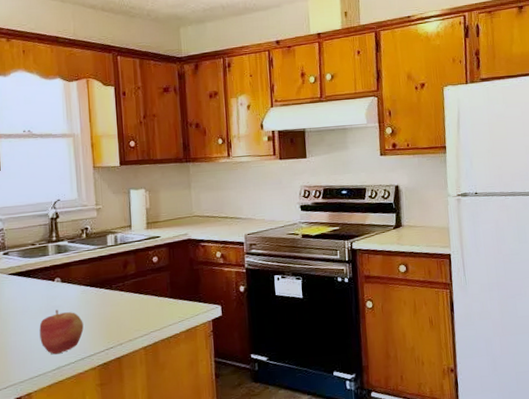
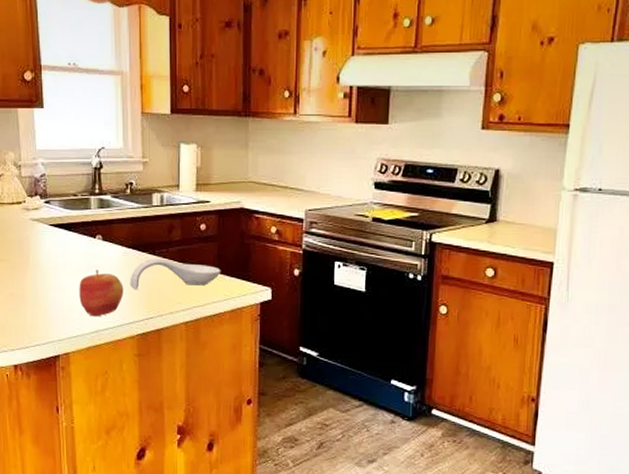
spoon rest: none [89,292,175,324] -> present [130,258,221,290]

